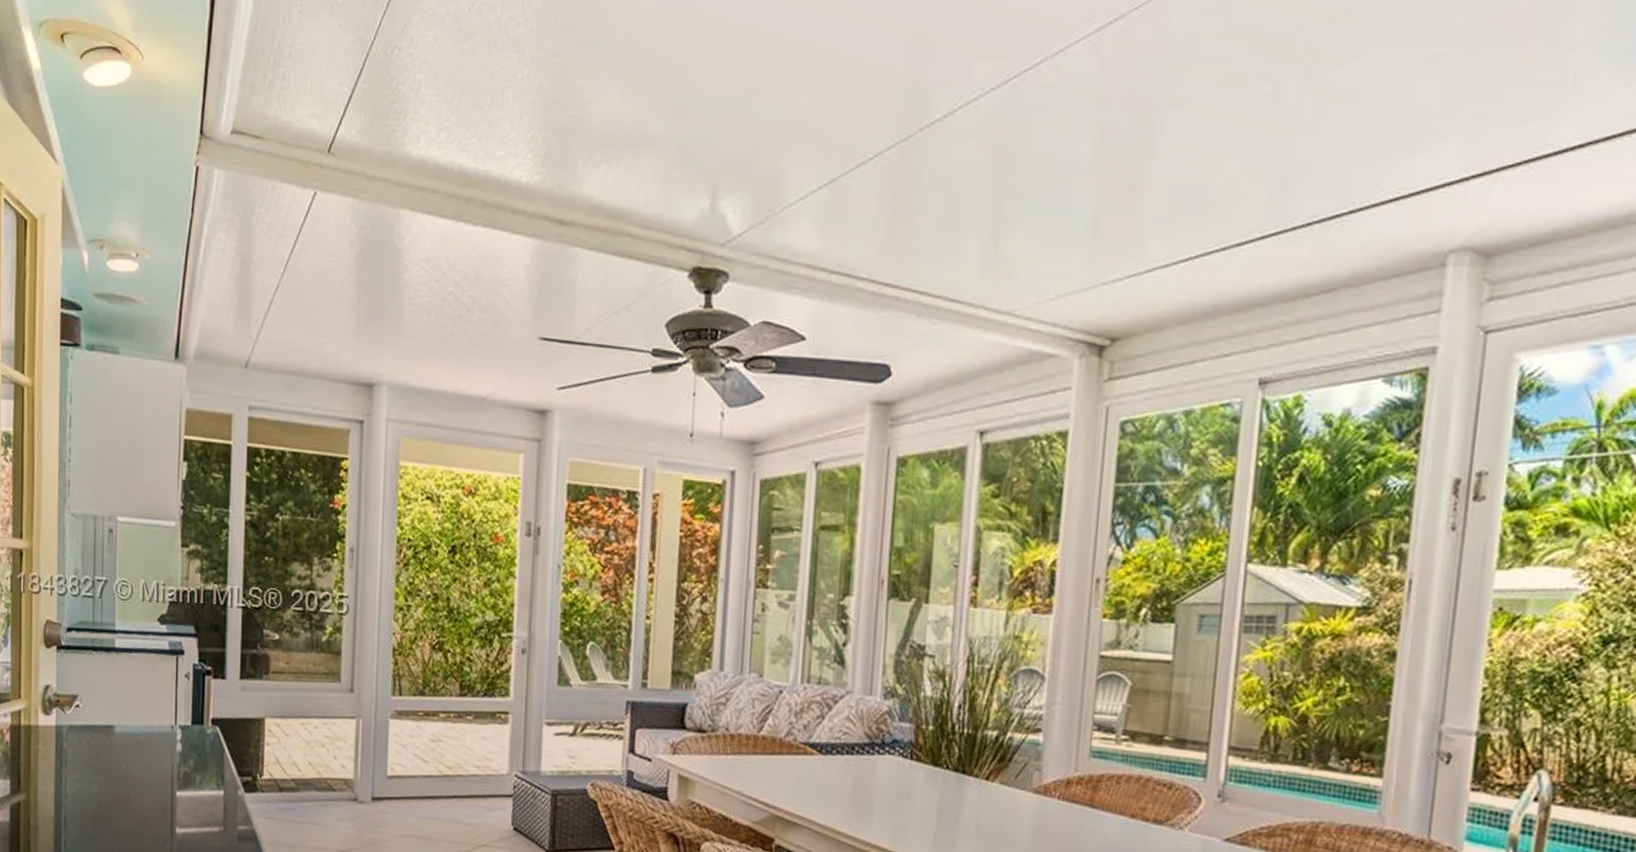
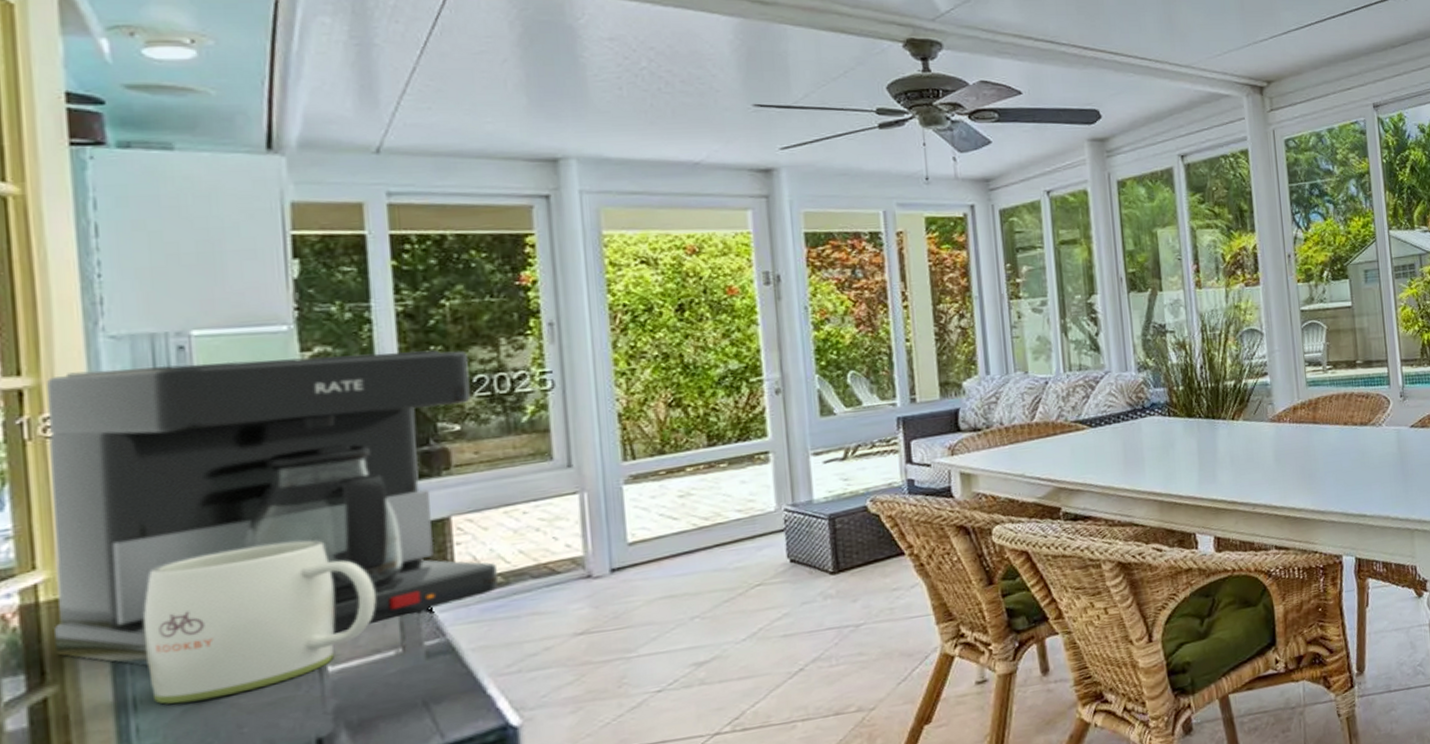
coffee maker: none [27,541,292,802] -> present [47,350,498,666]
mug: none [73,711,211,834] -> present [142,540,376,704]

